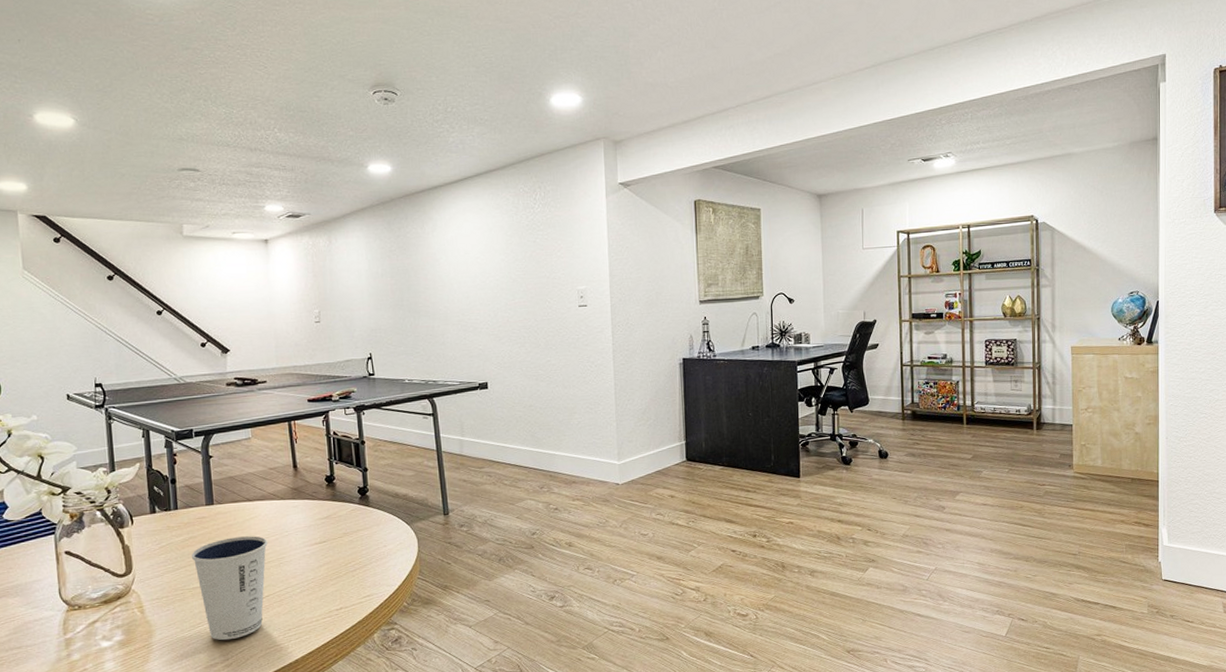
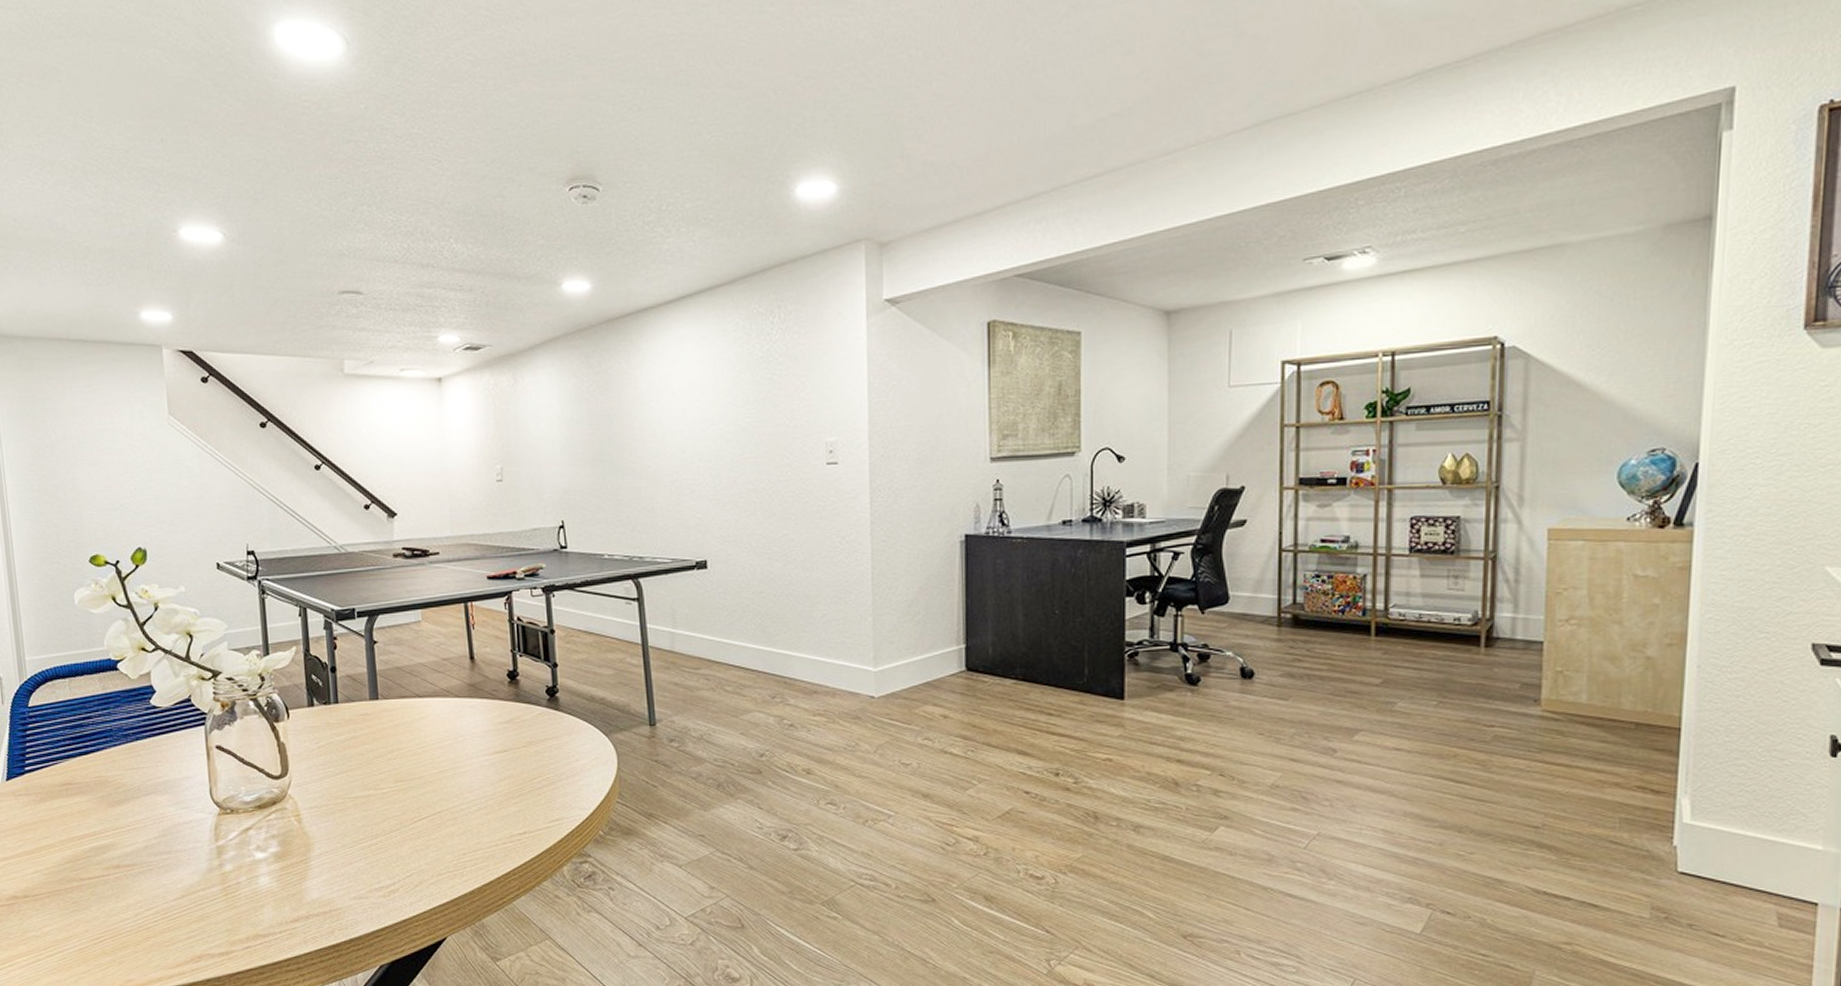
dixie cup: present [191,536,268,641] -> none [353,739,440,861]

